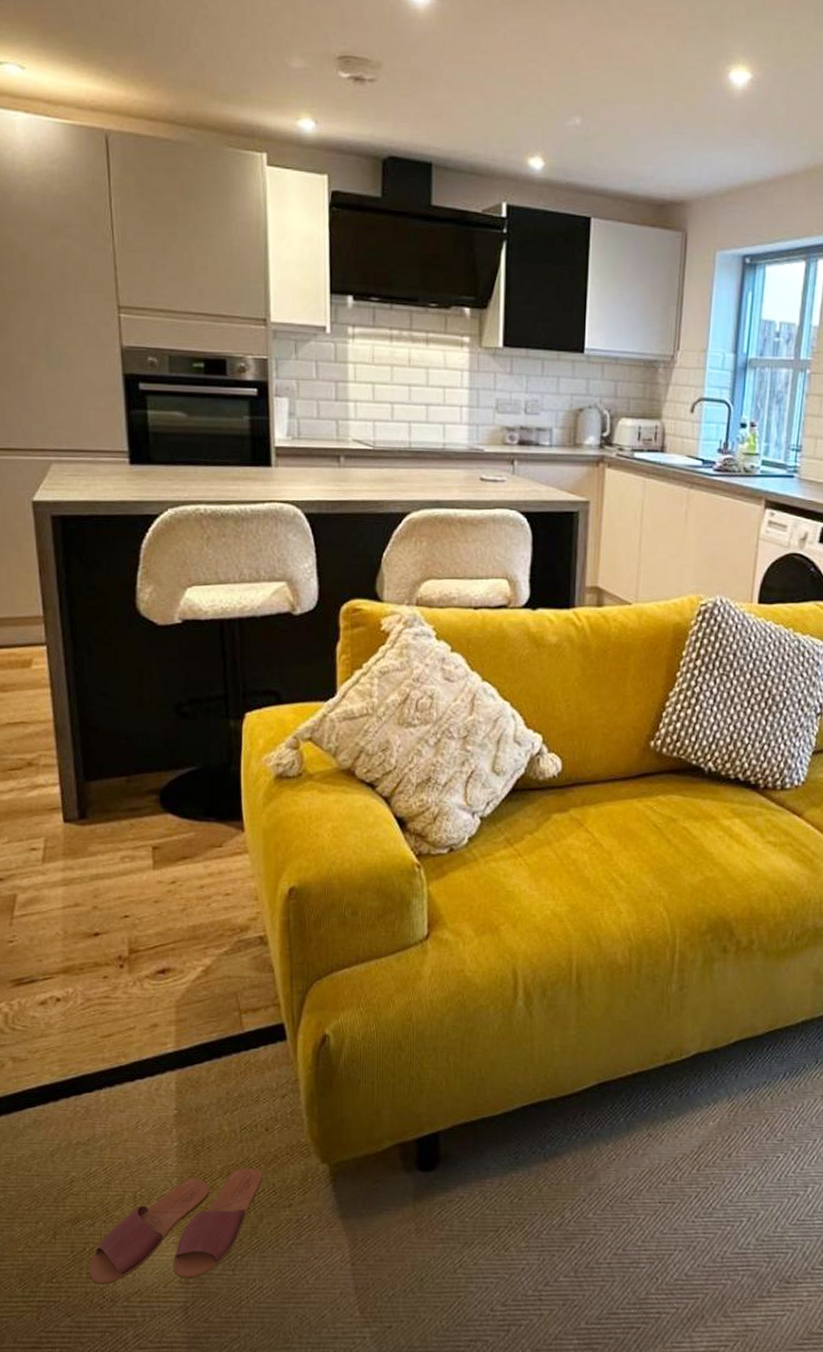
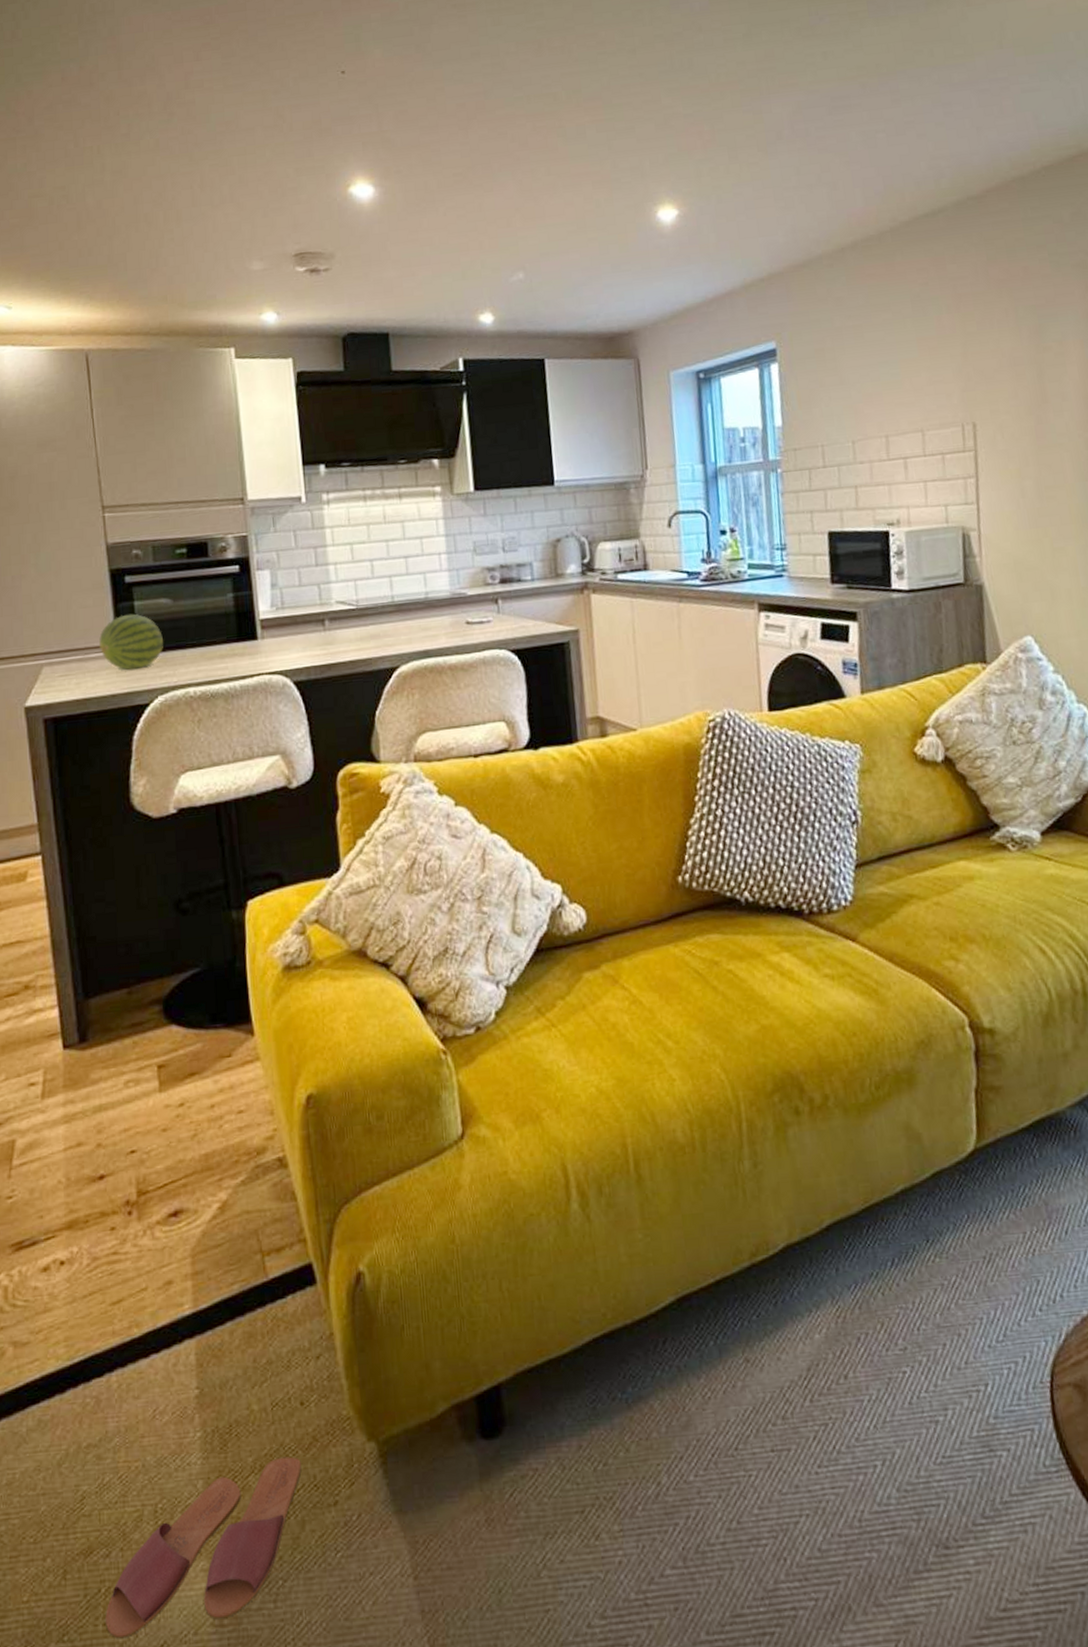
fruit: none [110,422,175,480] -> present [99,614,163,671]

